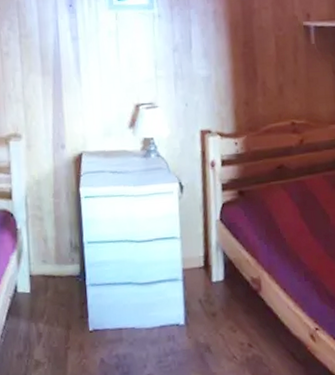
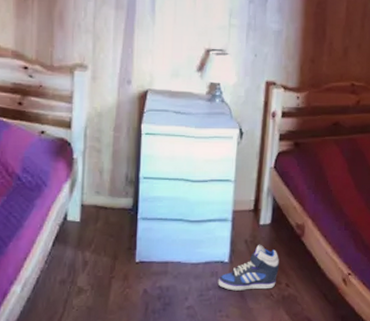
sneaker: none [175,303,239,355] -> present [217,244,279,291]

